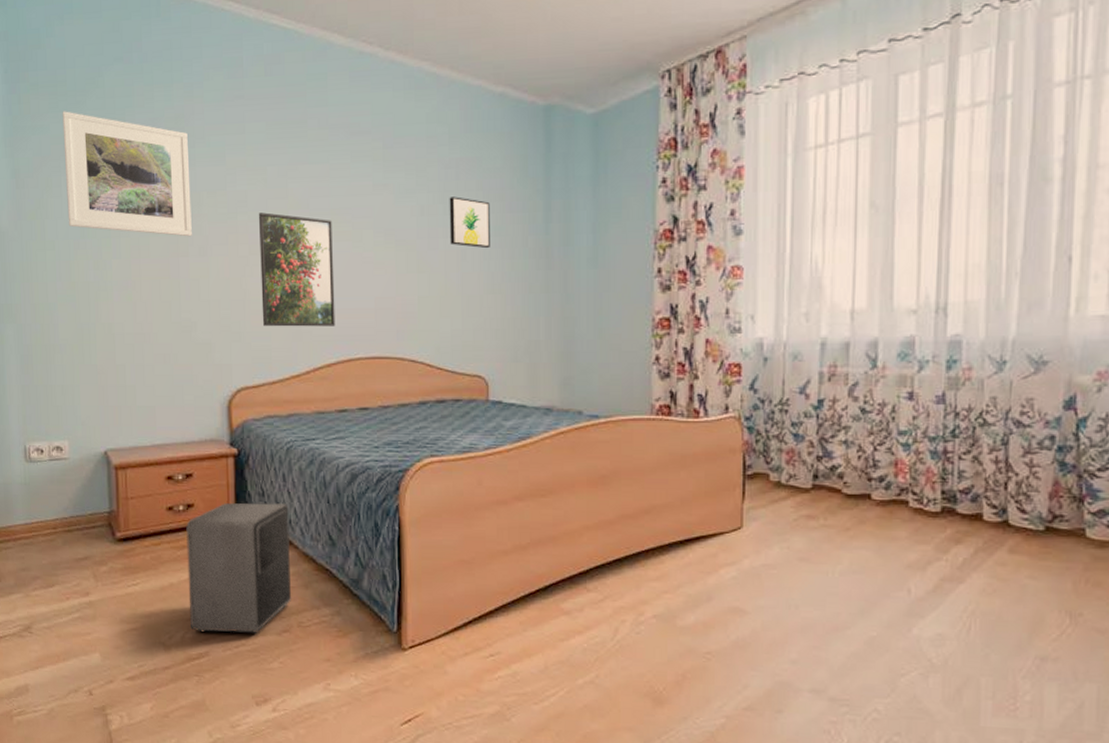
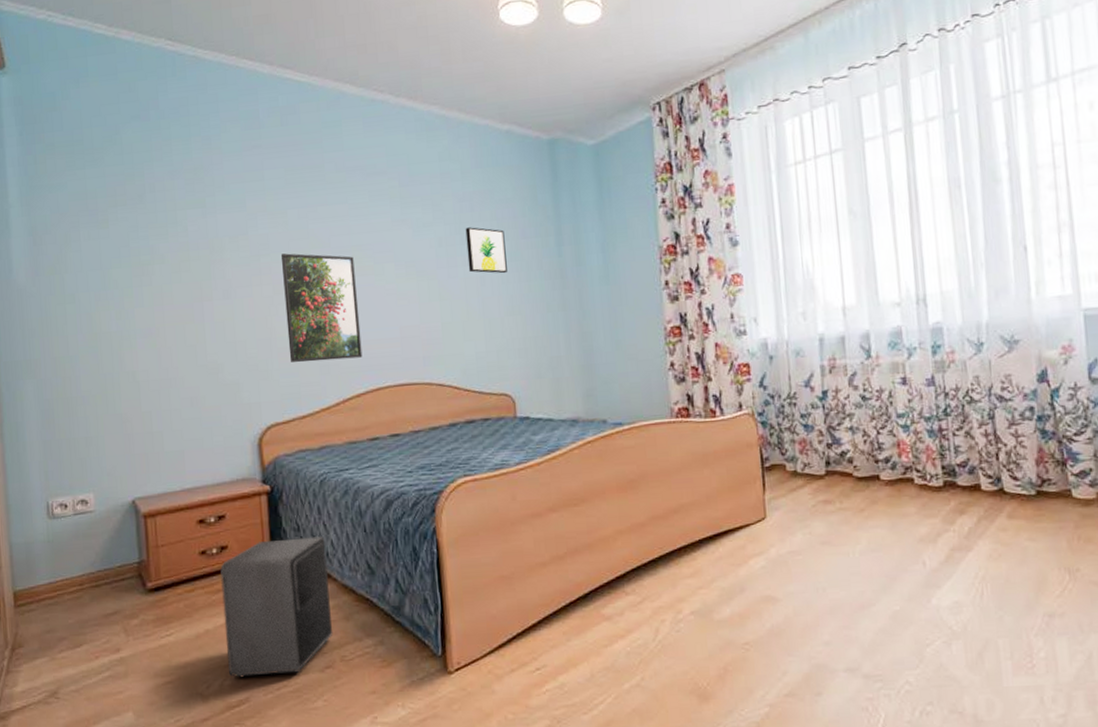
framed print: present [62,111,192,237] -> none [79,168,215,282]

